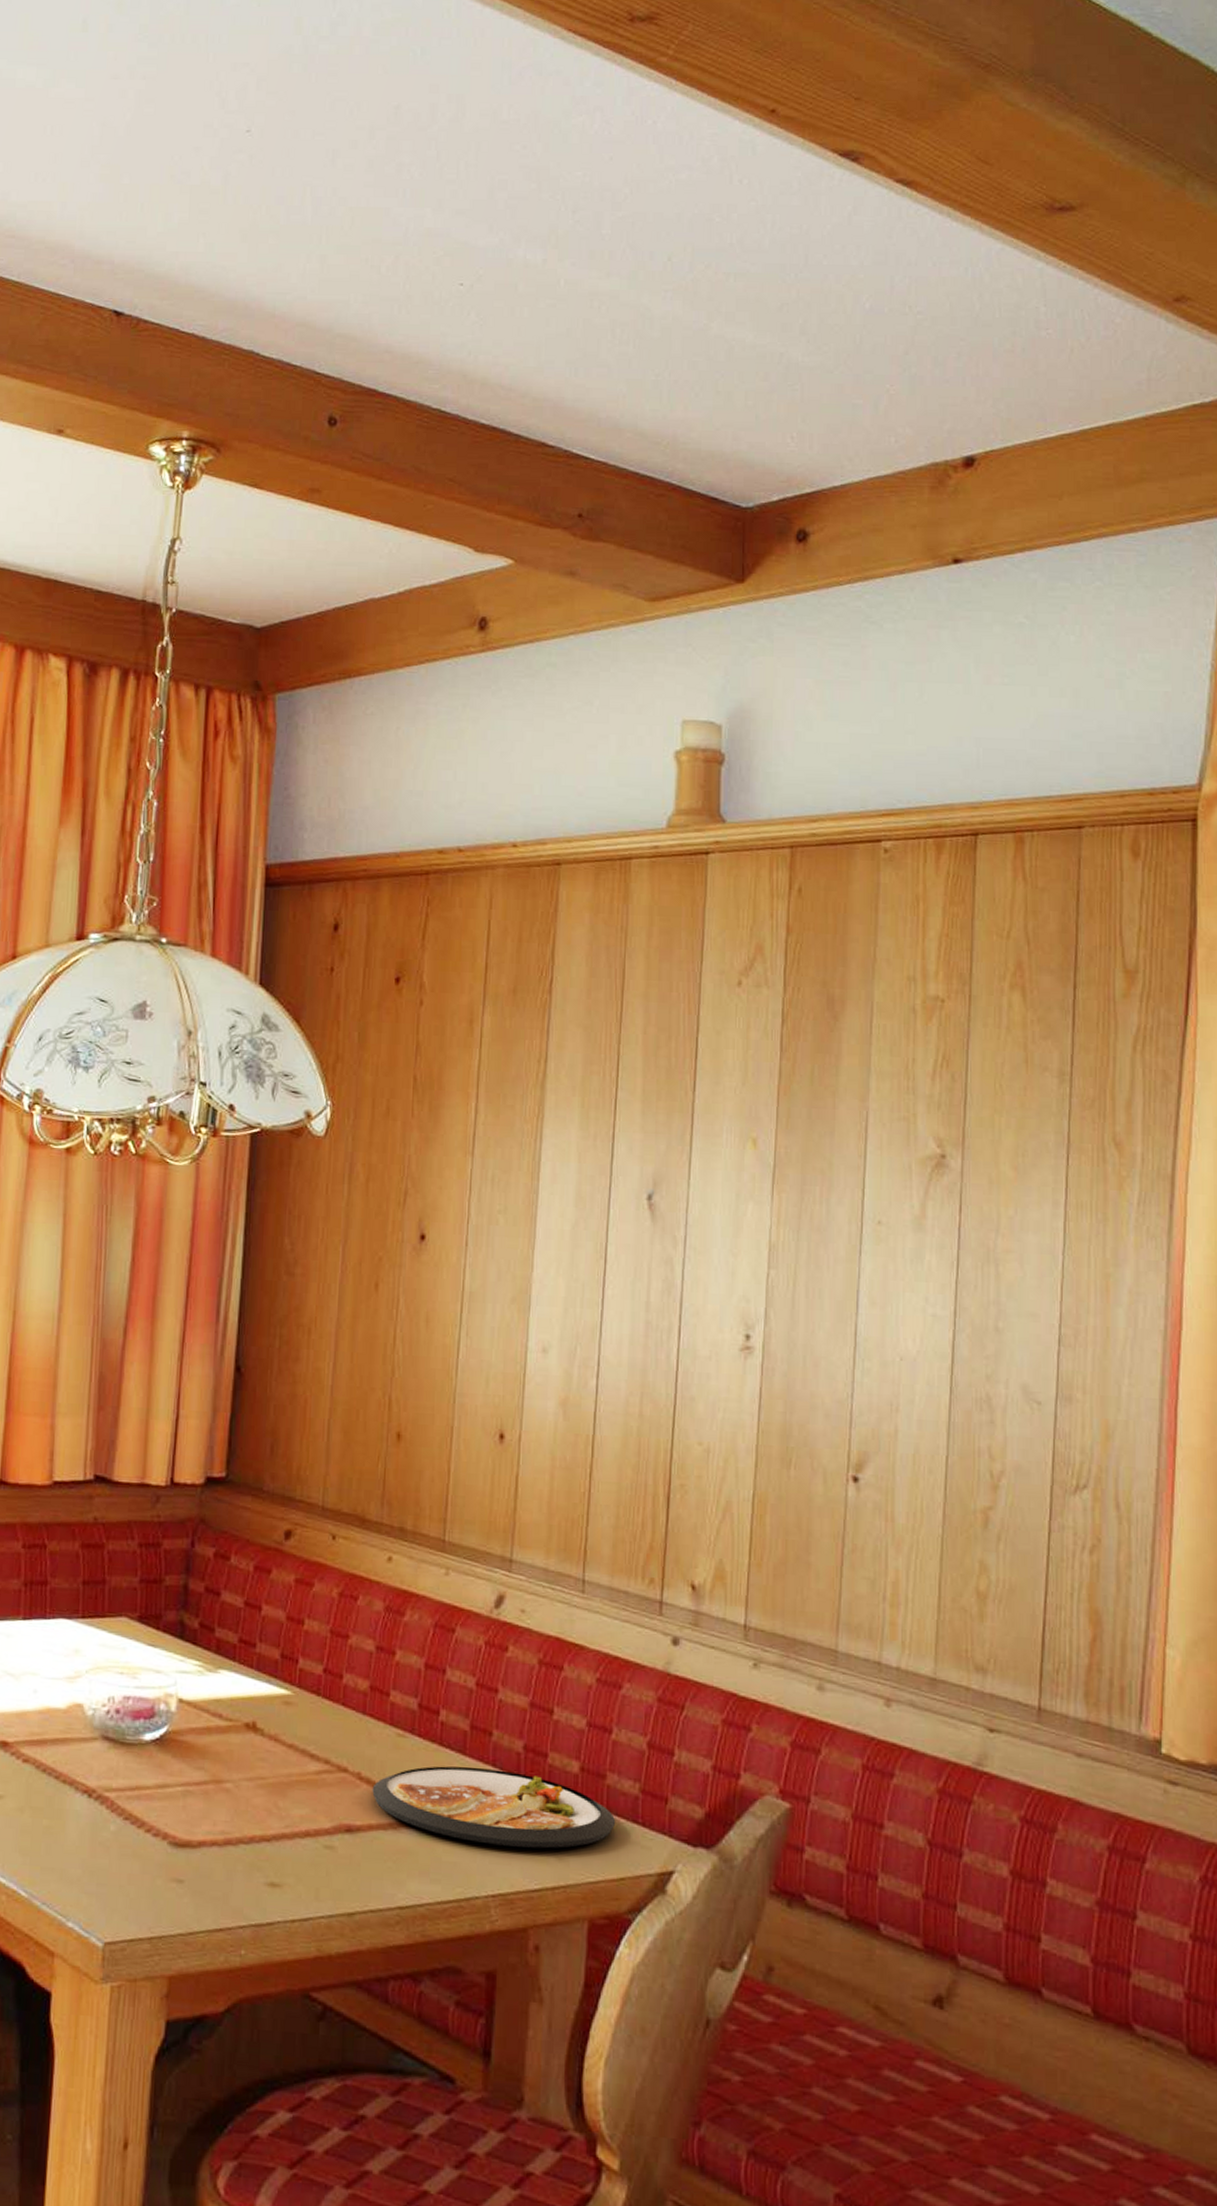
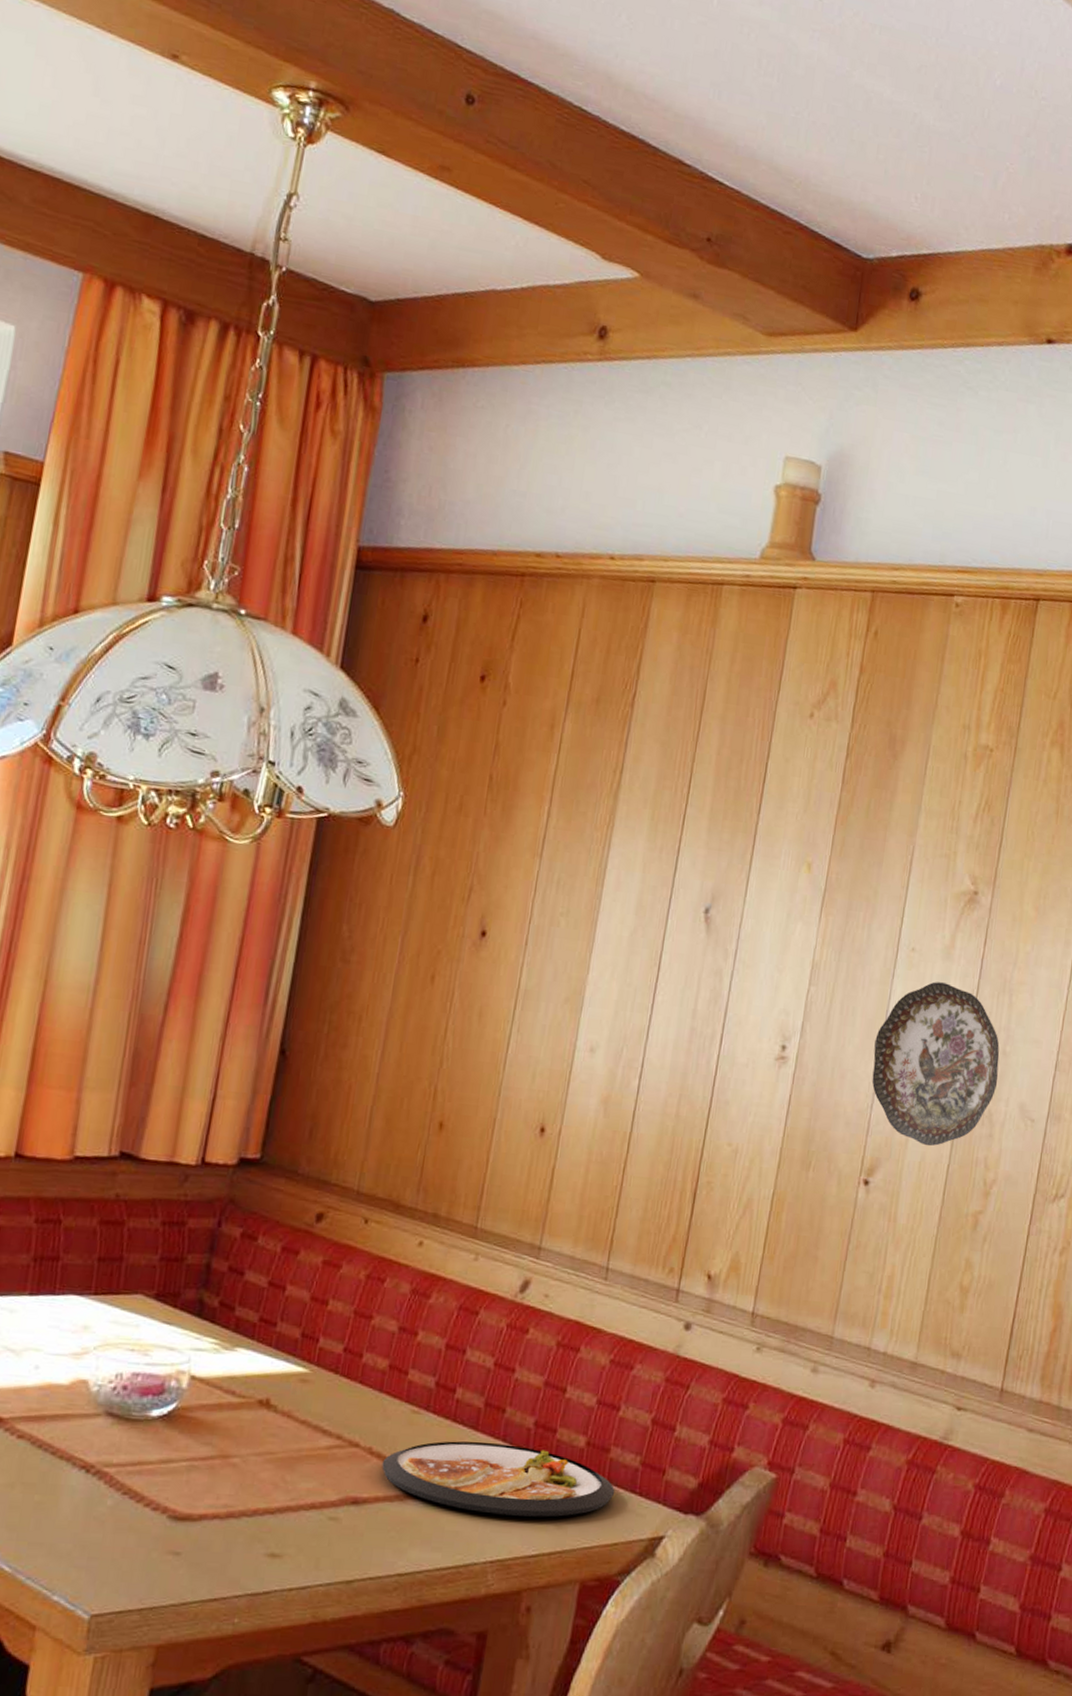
decorative plate: none [848,1256,993,1437] -> present [872,981,1000,1147]

